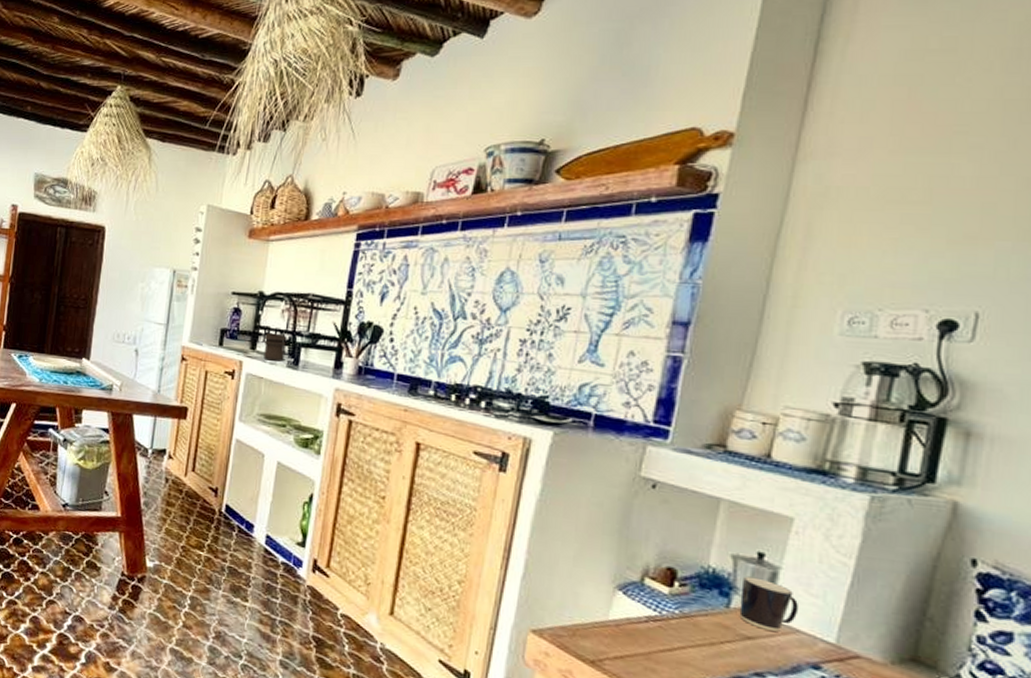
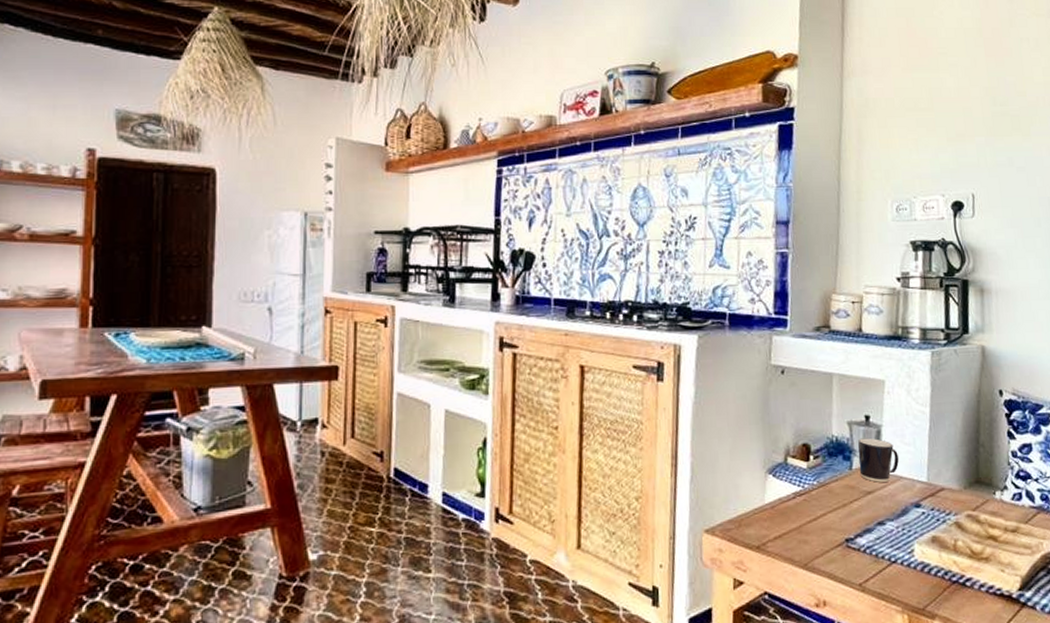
jar: present [263,334,287,362] -> none [415,272,440,303]

